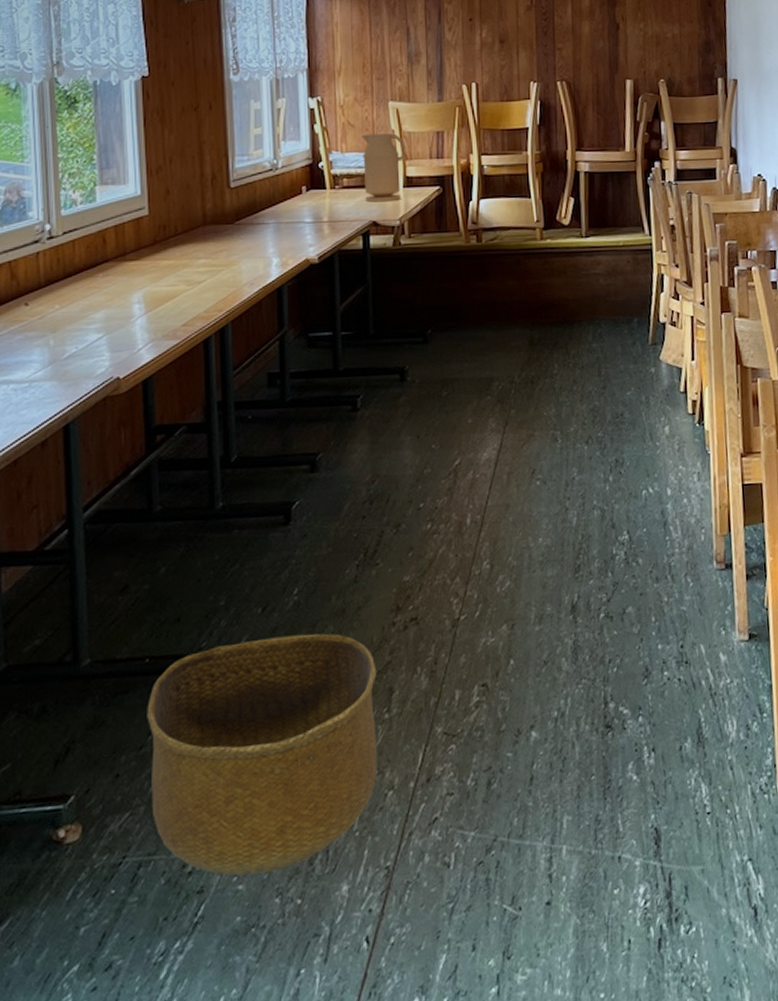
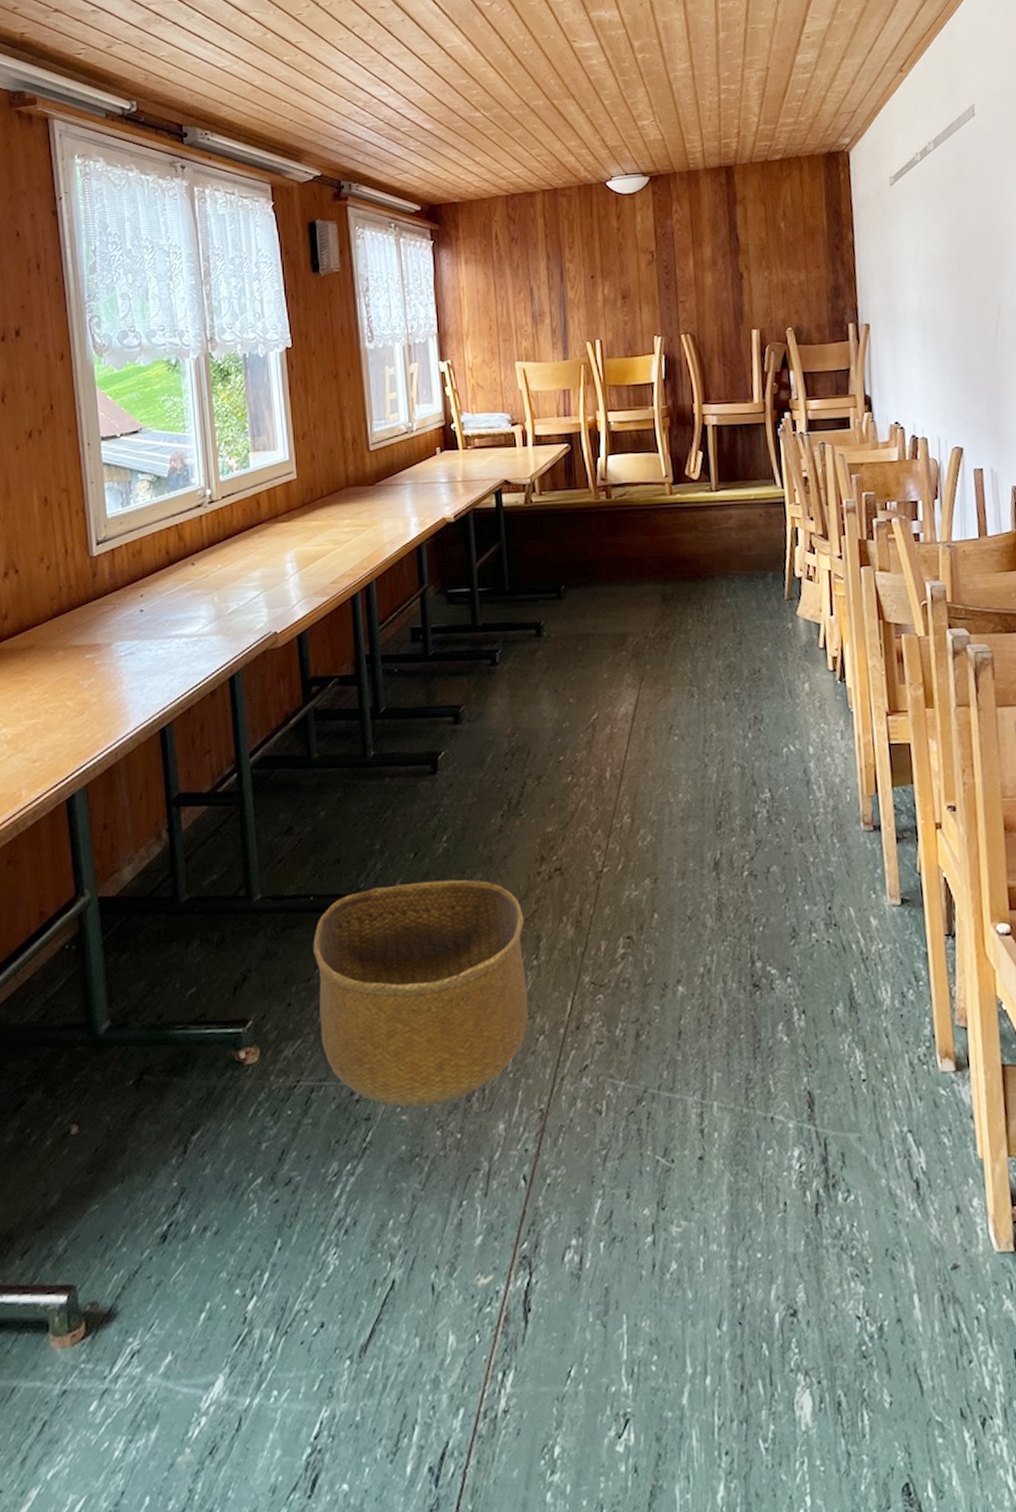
water jug: present [361,133,406,203] -> none [490,393,534,462]

